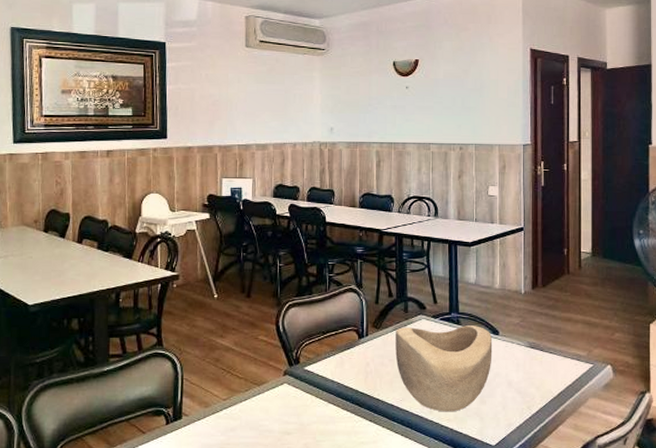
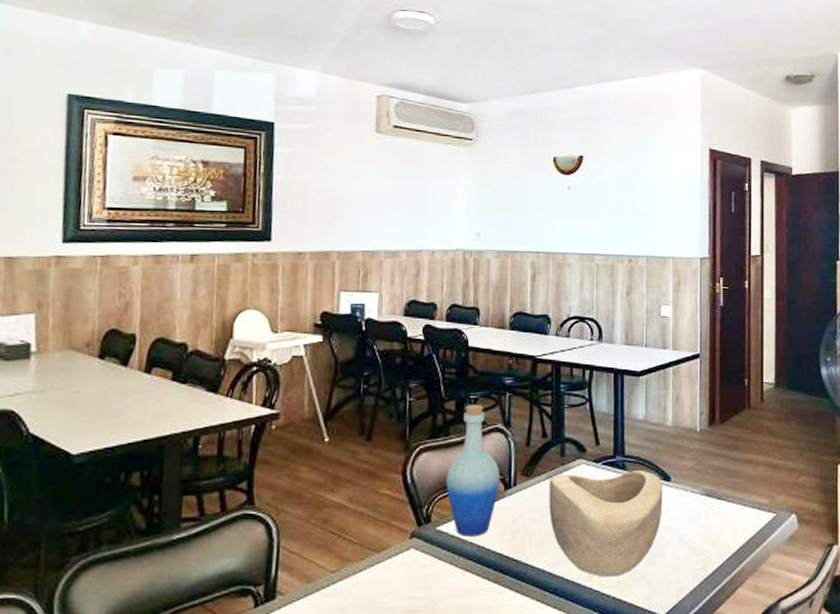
bottle: none [311,269,355,376] -> present [446,405,500,537]

